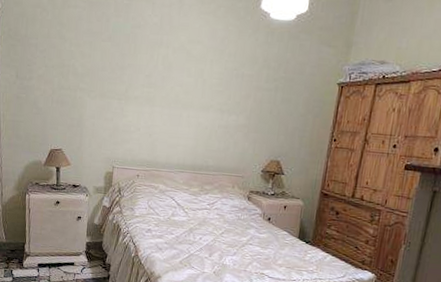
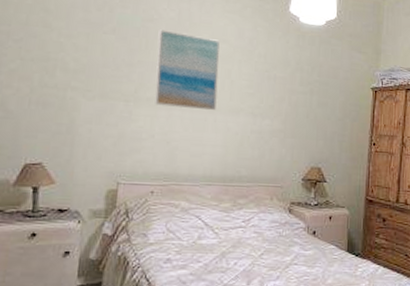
wall art: none [141,34,195,108] -> present [155,29,220,111]

